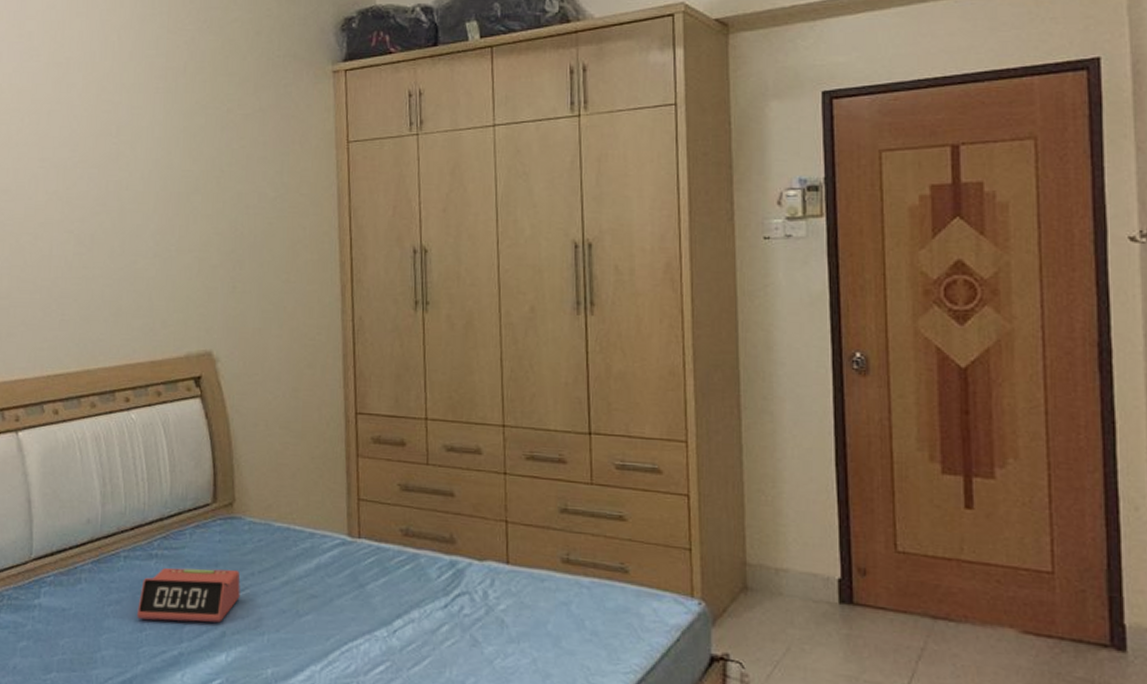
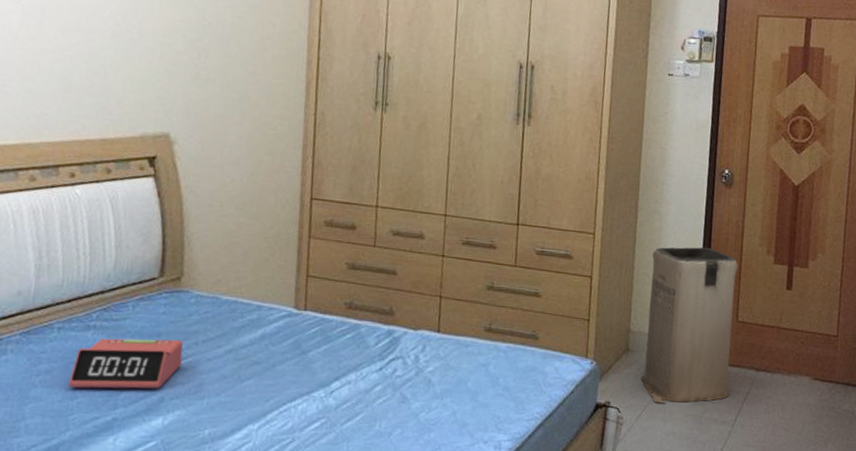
laundry basket: none [767,454,895,660] -> present [641,247,739,404]

